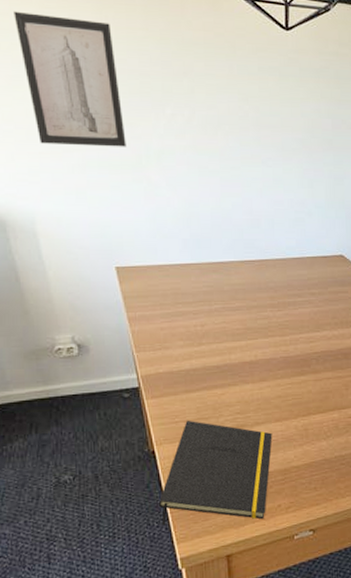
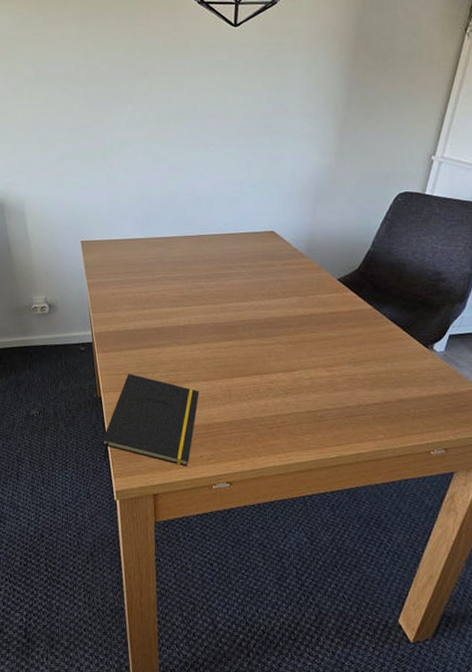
wall art: present [13,11,127,147] -> none [19,35,96,141]

